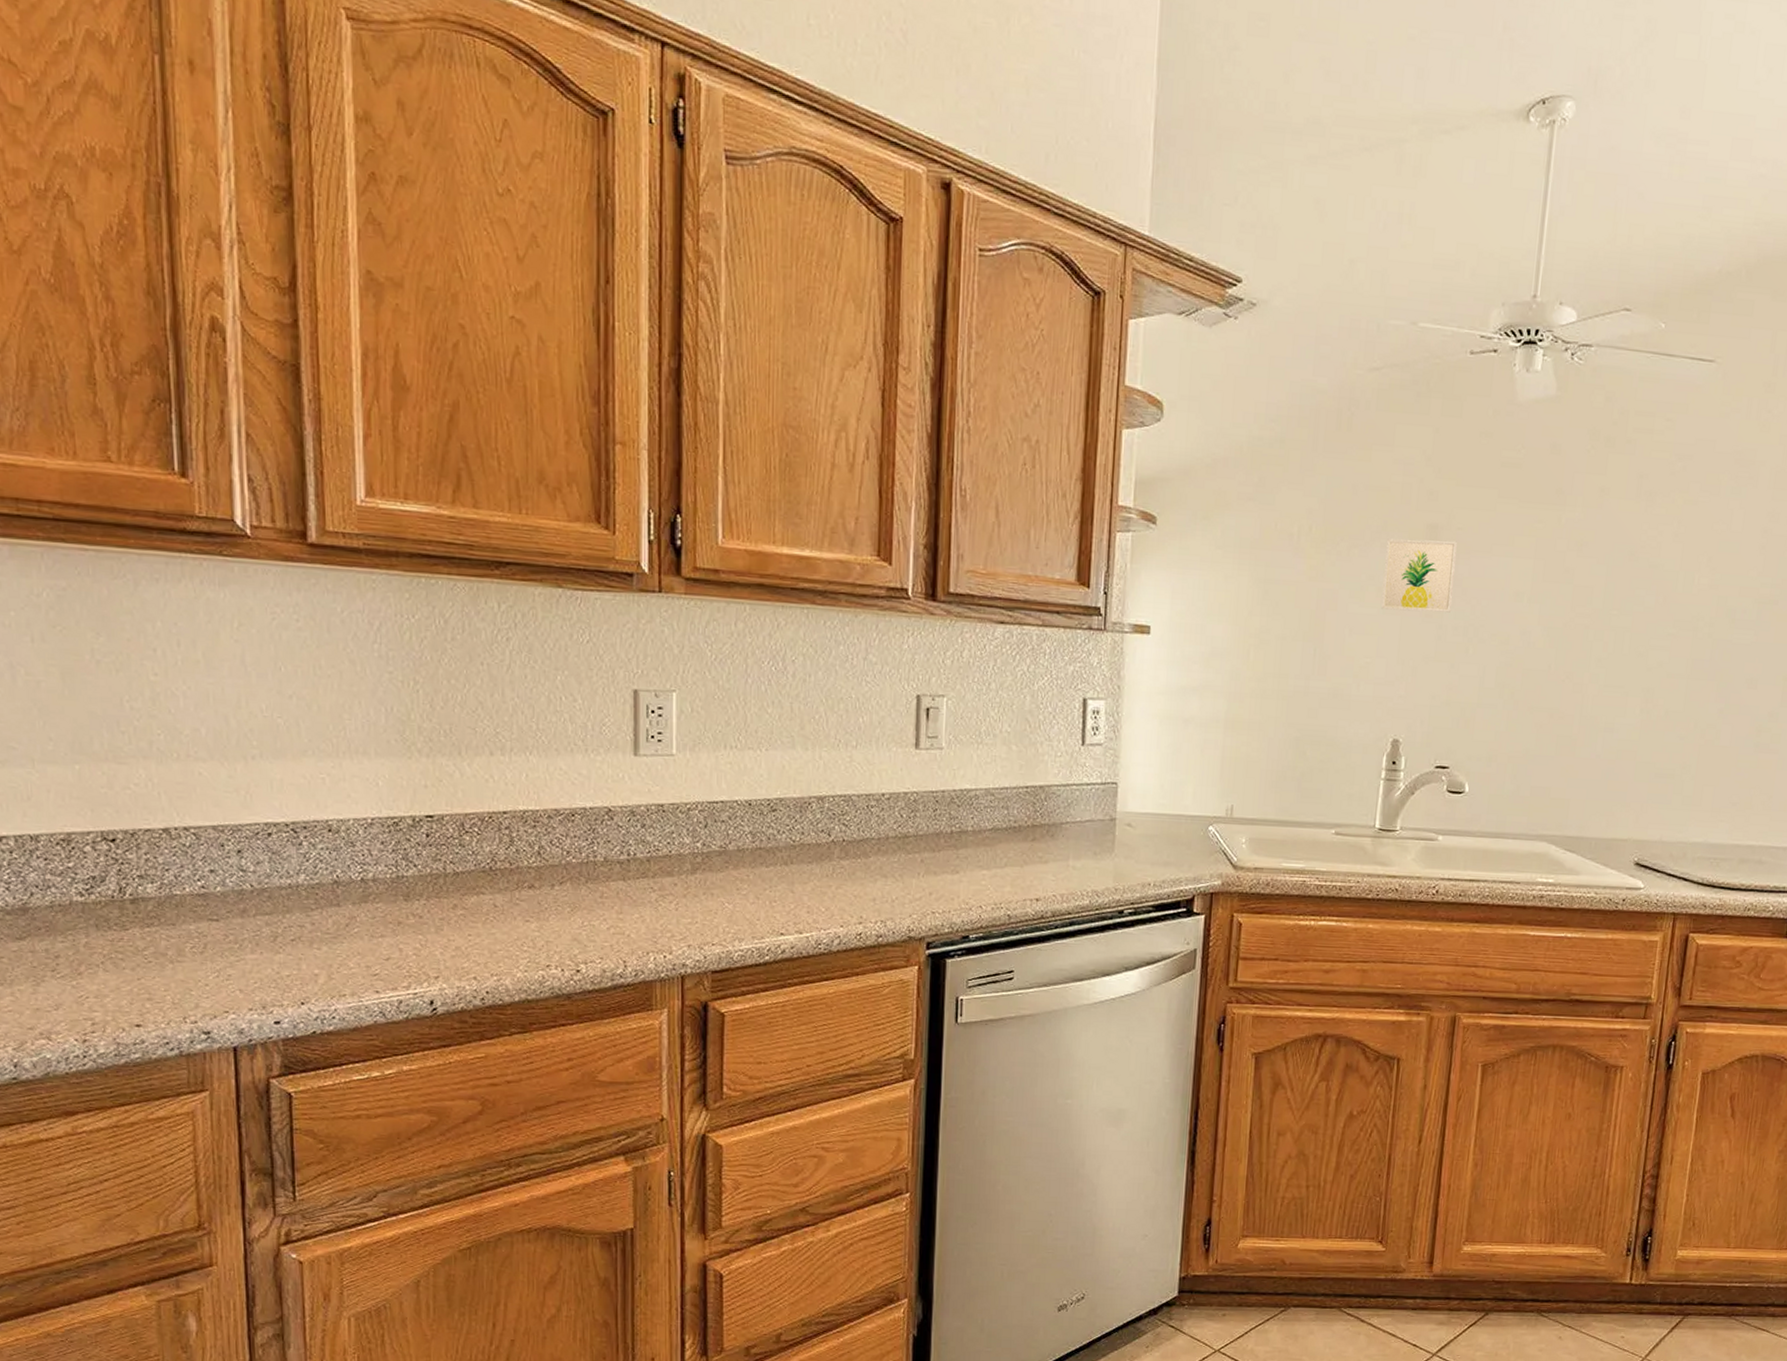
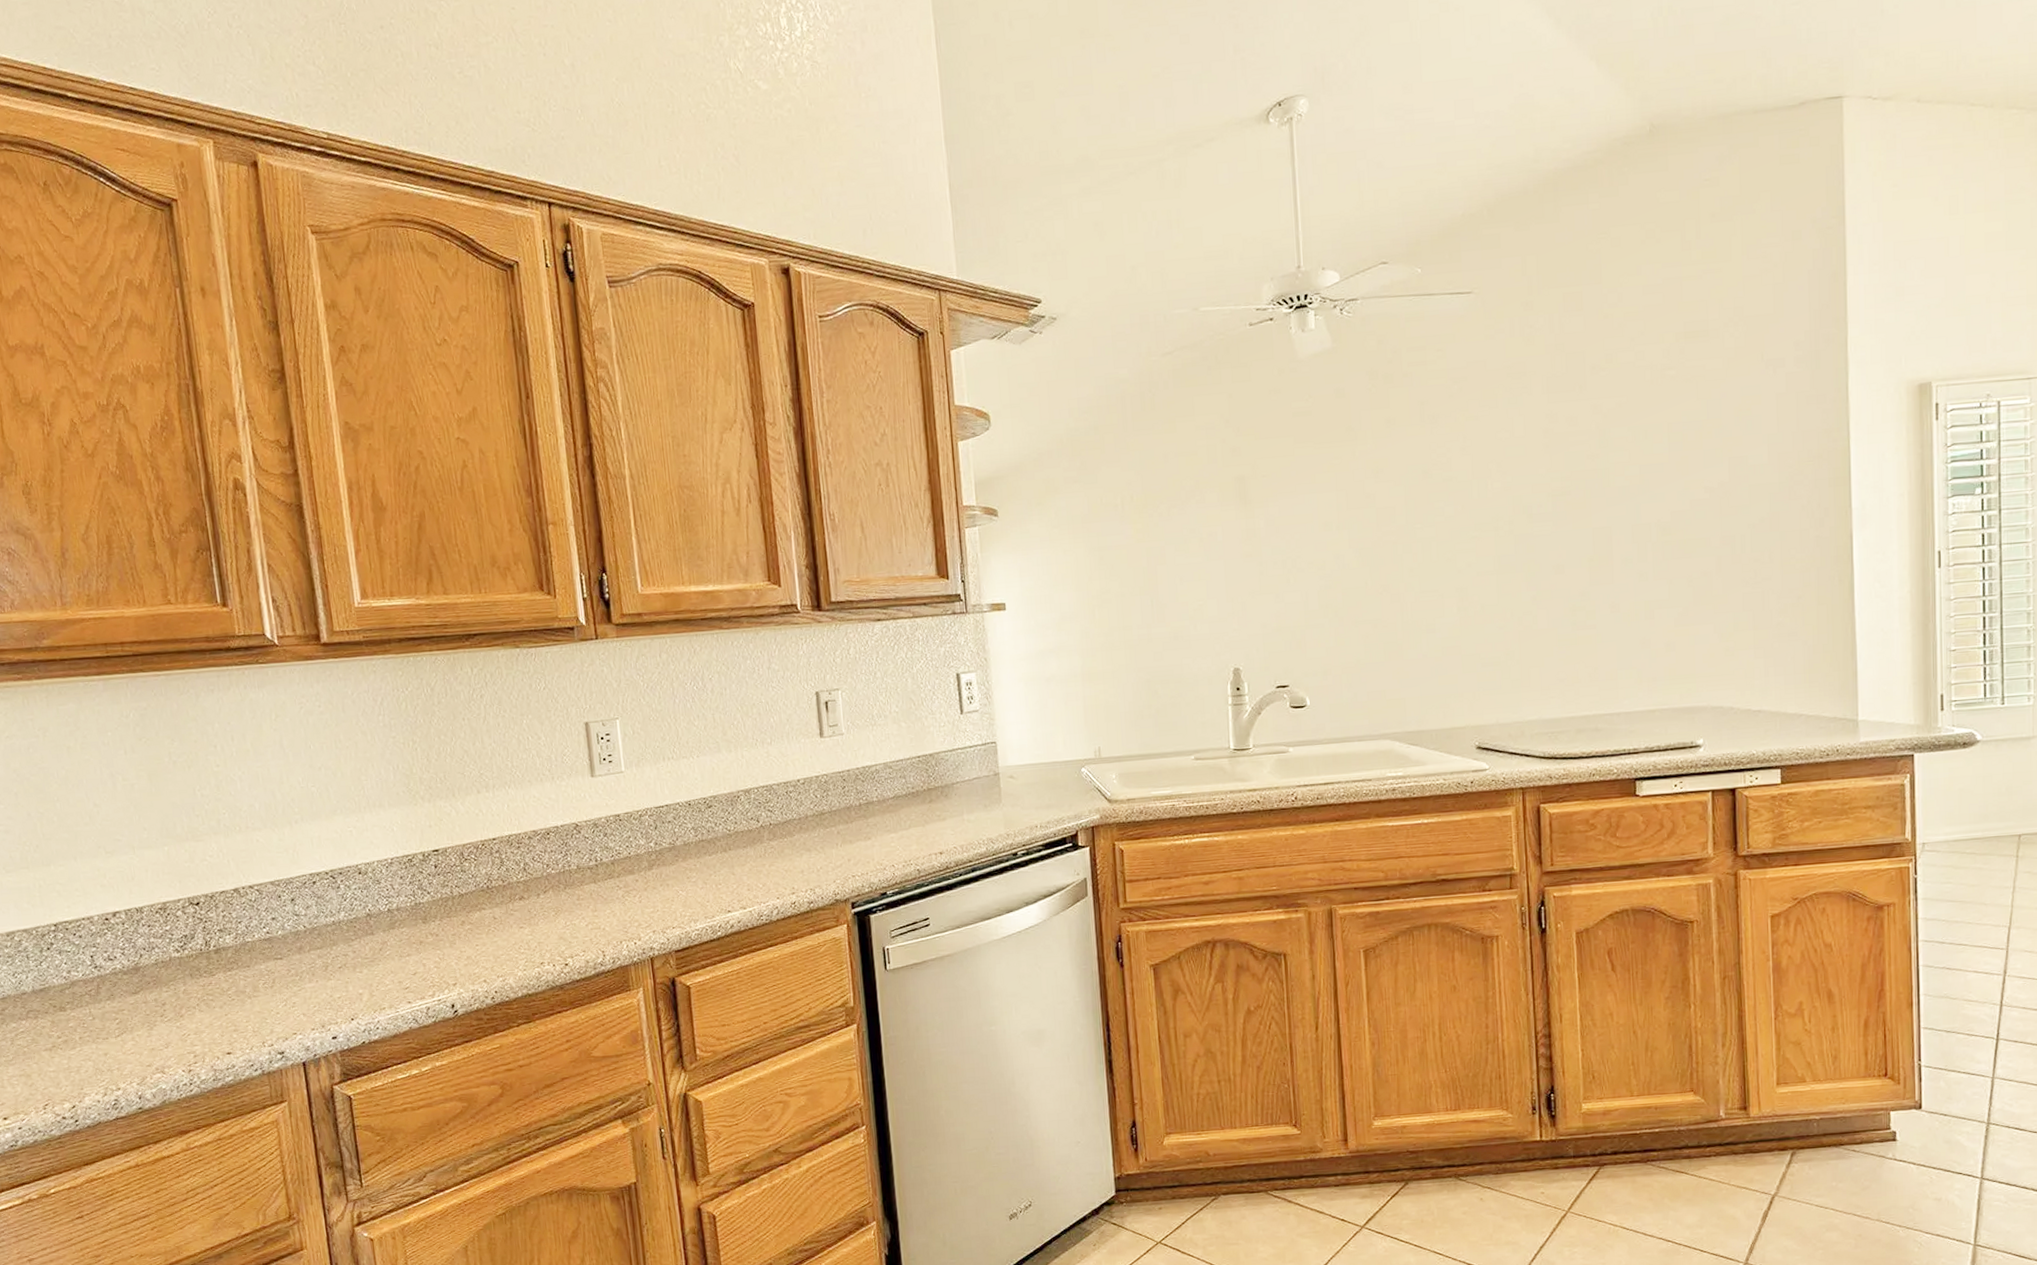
wall art: present [1381,539,1457,613] -> none [1201,487,1269,557]

